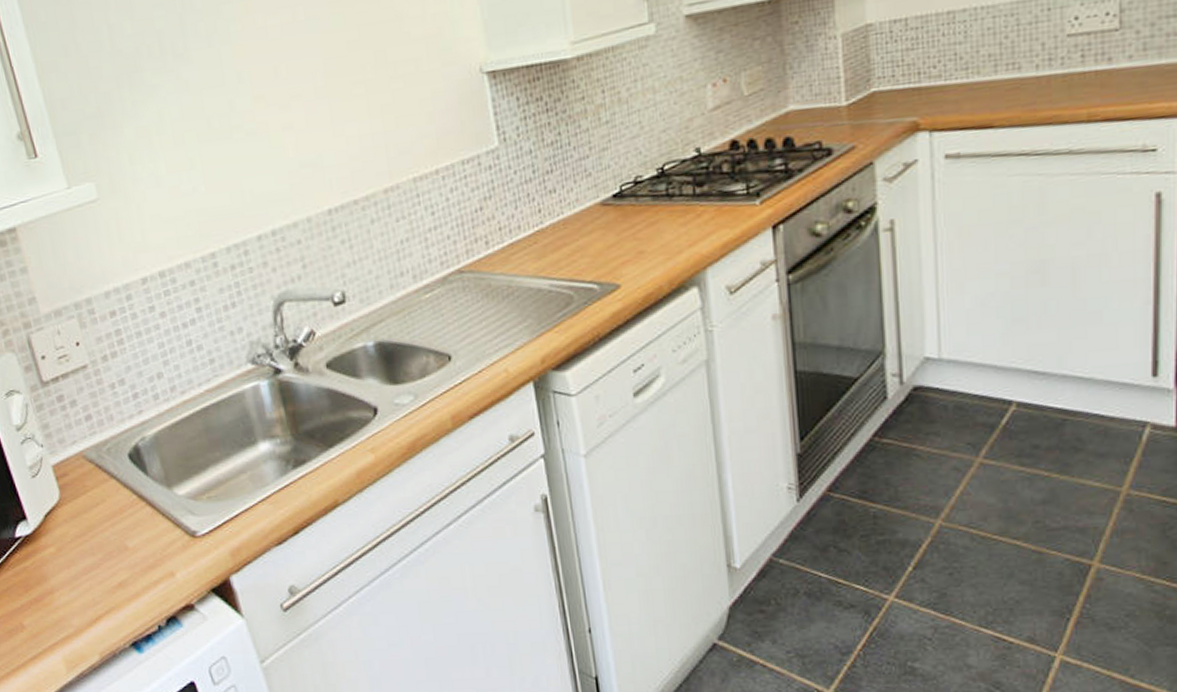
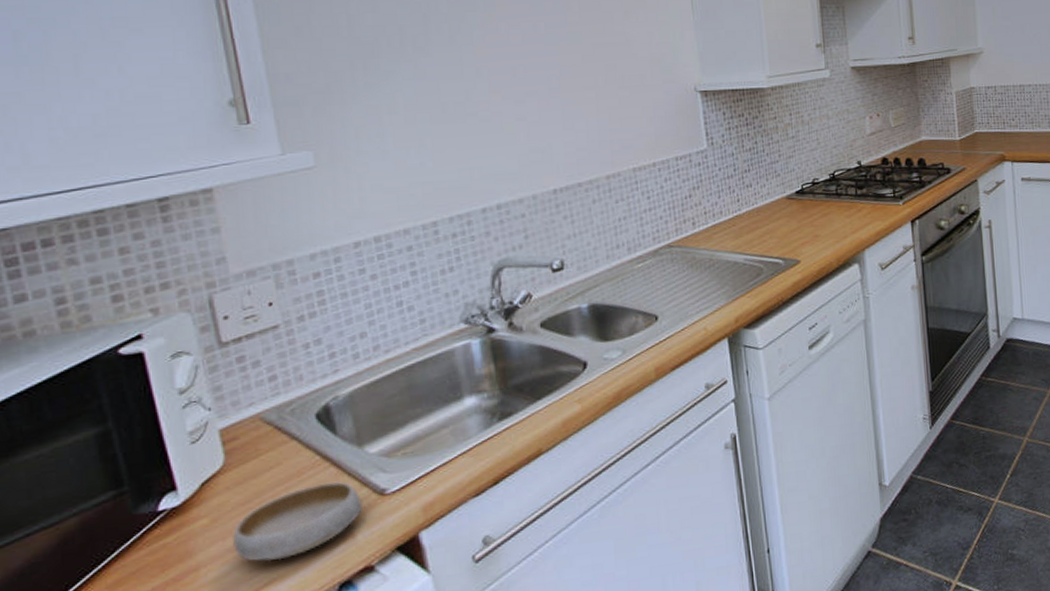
bowl: none [74,521,179,592] -> present [231,482,364,562]

